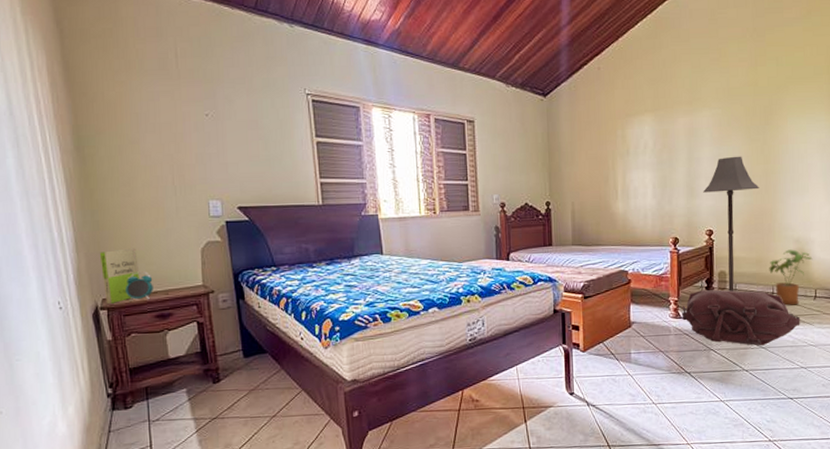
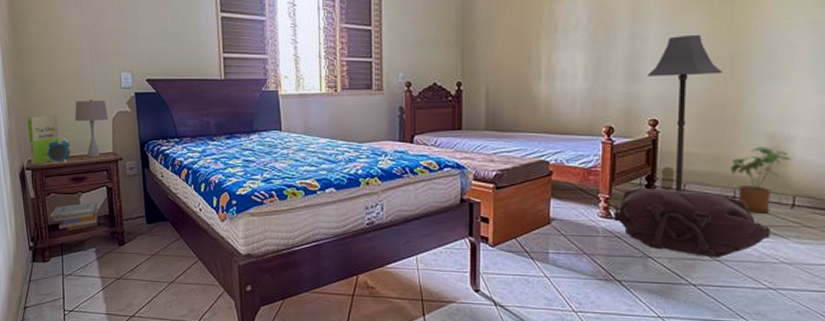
books: none [130,339,190,374] -> present [49,202,99,232]
table lamp: none [157,230,197,292] -> present [75,100,109,158]

